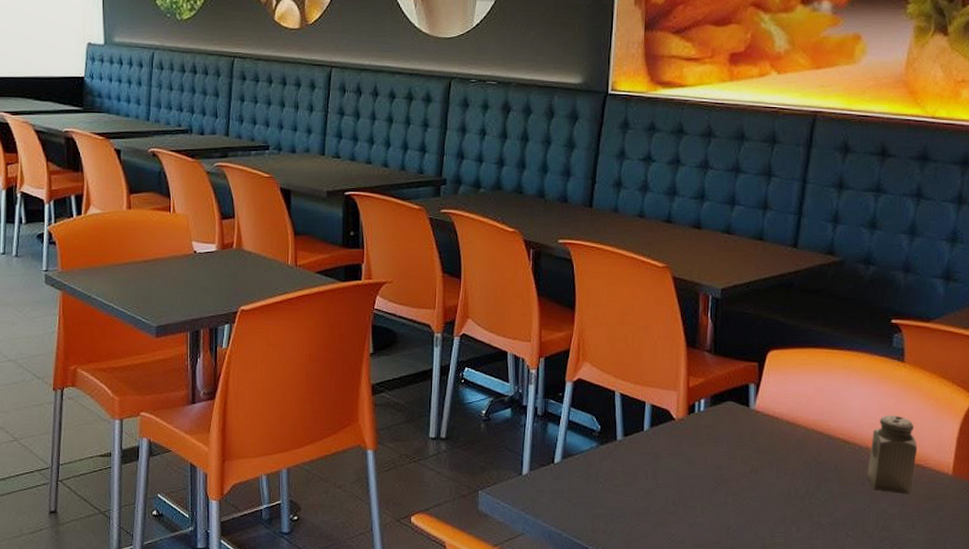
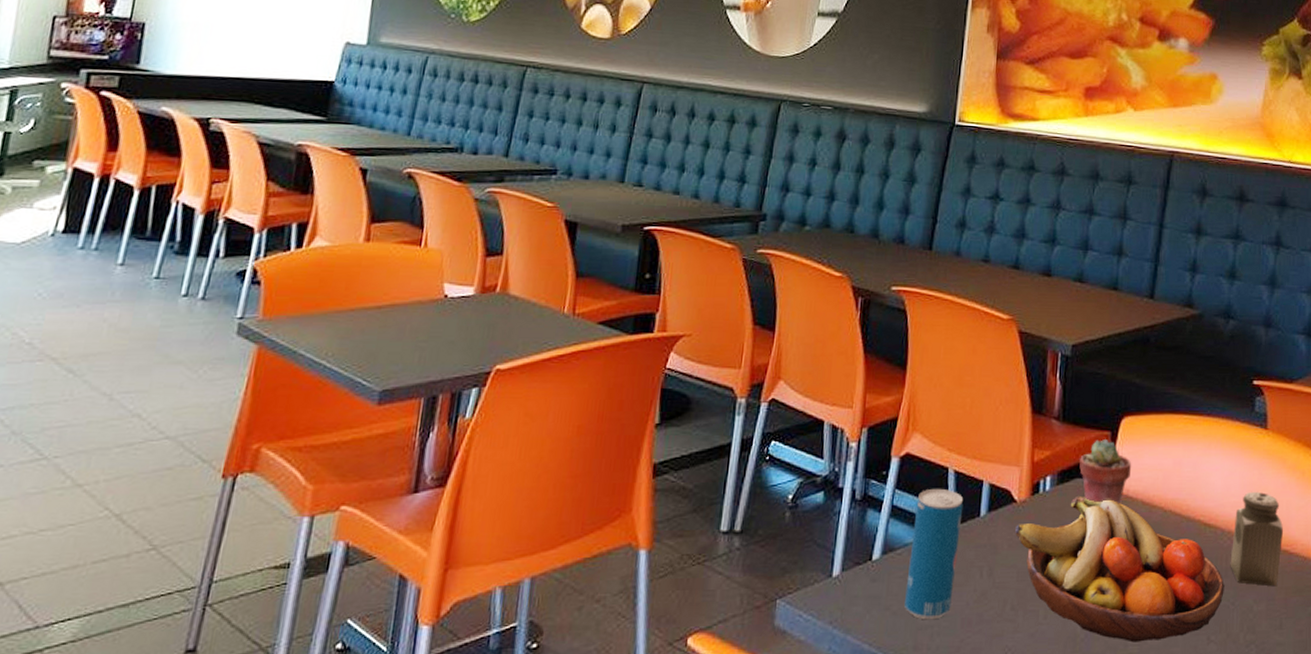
beverage can: none [583,407,629,510] -> present [905,488,964,620]
fruit bowl: none [675,415,862,534] -> present [1015,495,1224,643]
potted succulent: none [730,369,778,423] -> present [1079,439,1132,504]

